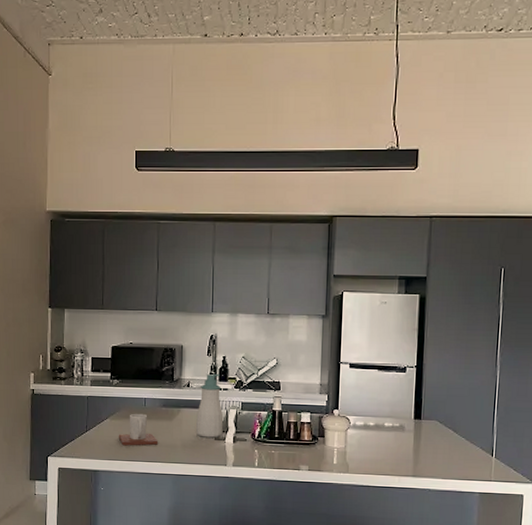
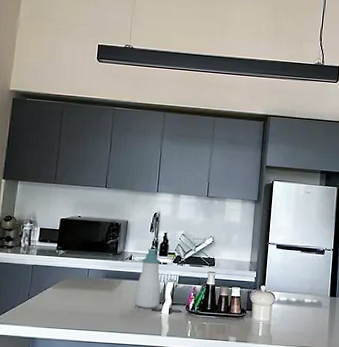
mug: present [118,413,159,446] -> none [59,283,98,315]

